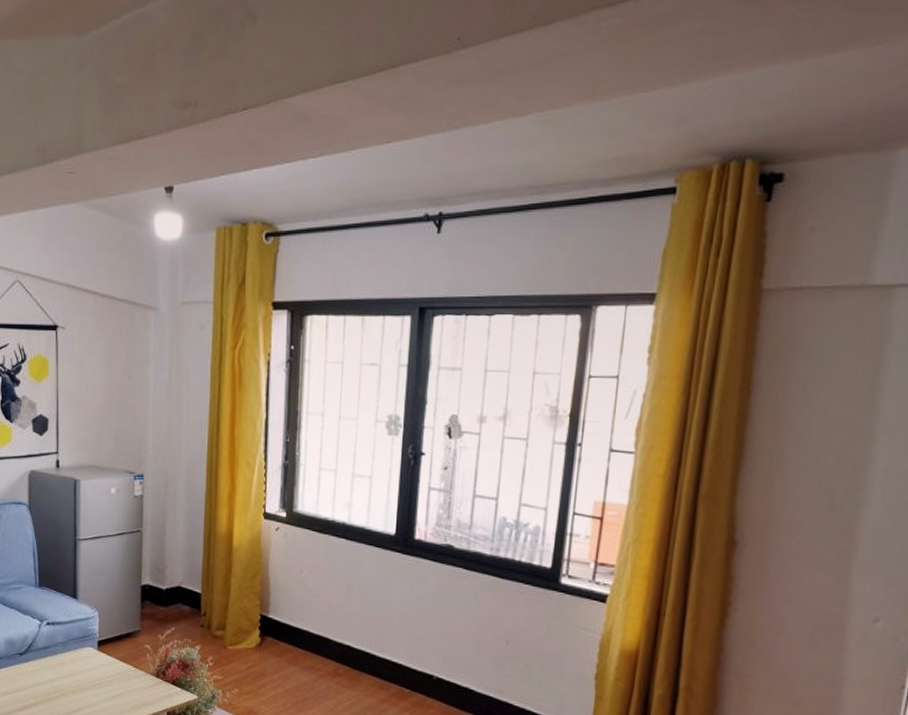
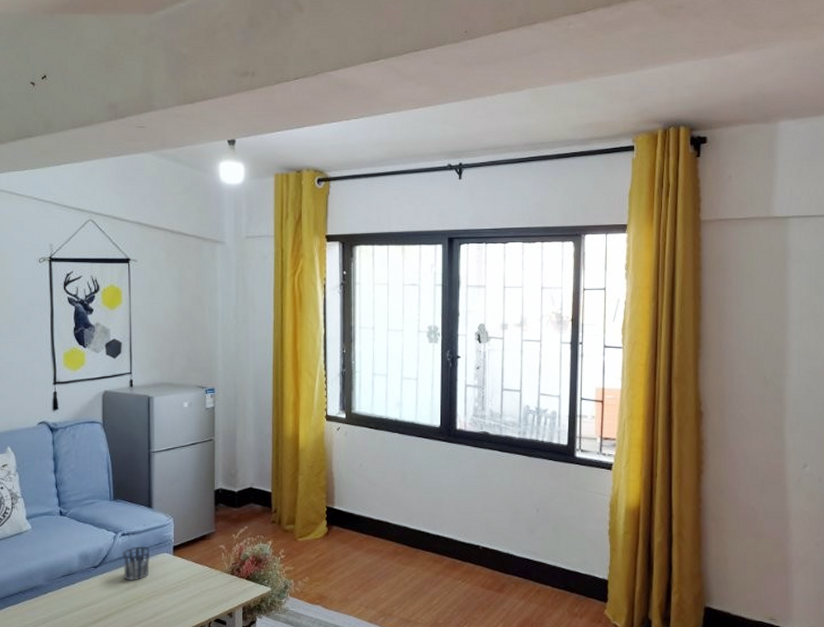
cup: none [46,636,75,673] -> present [122,546,151,581]

